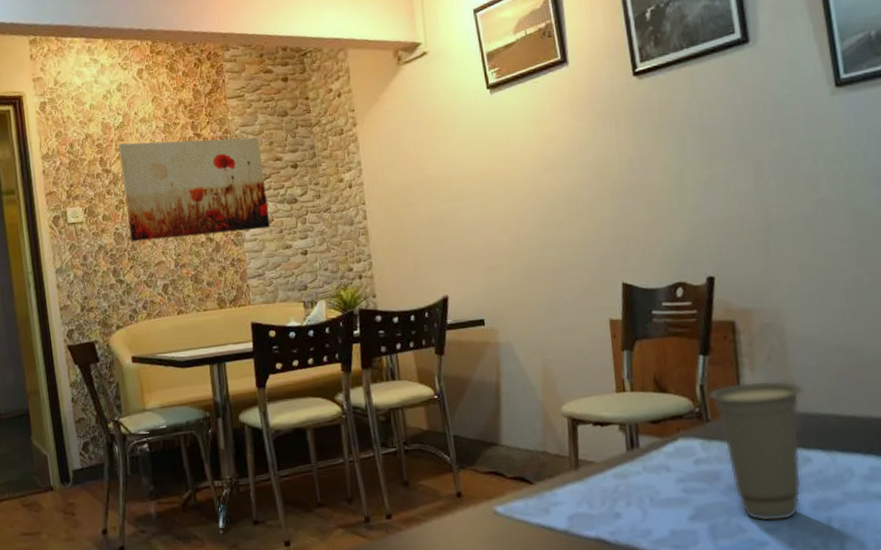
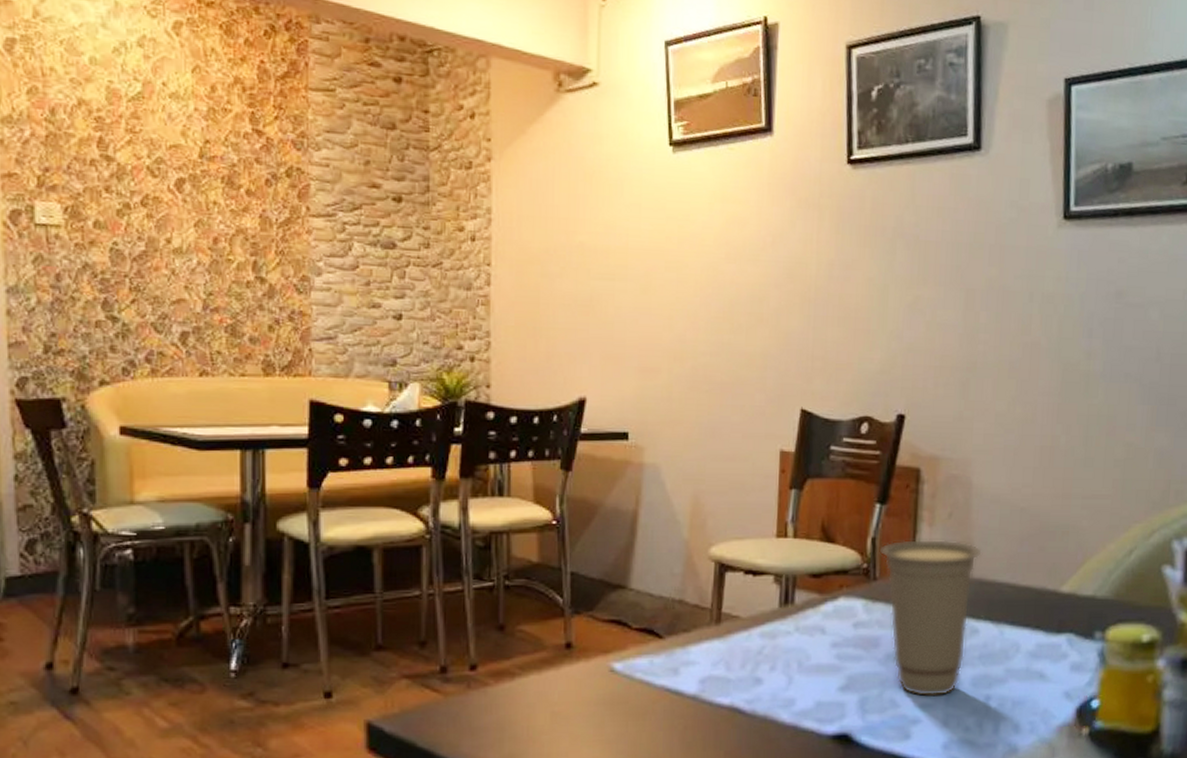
wall art: present [118,137,271,242] -> none [130,123,354,276]

